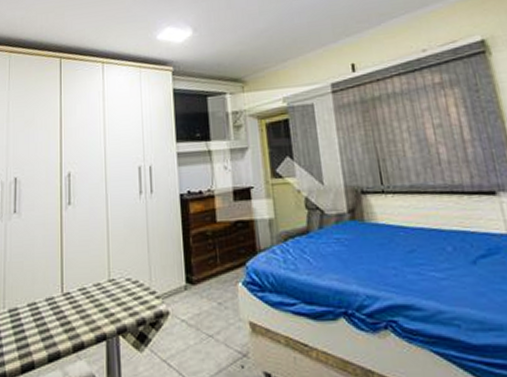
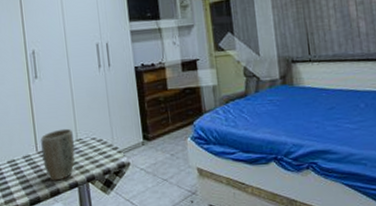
plant pot: none [68,265,107,332] -> present [40,128,75,181]

